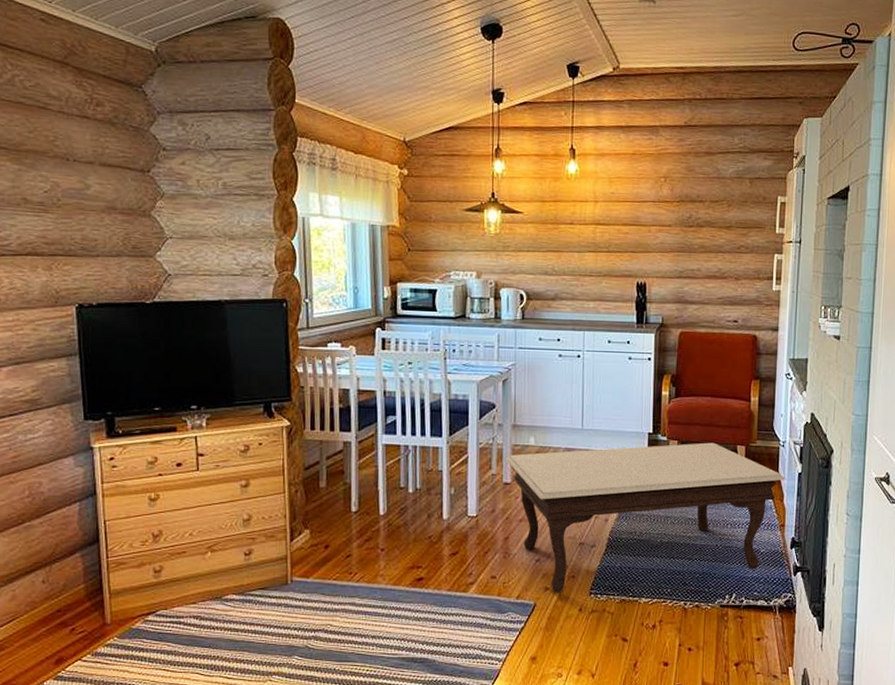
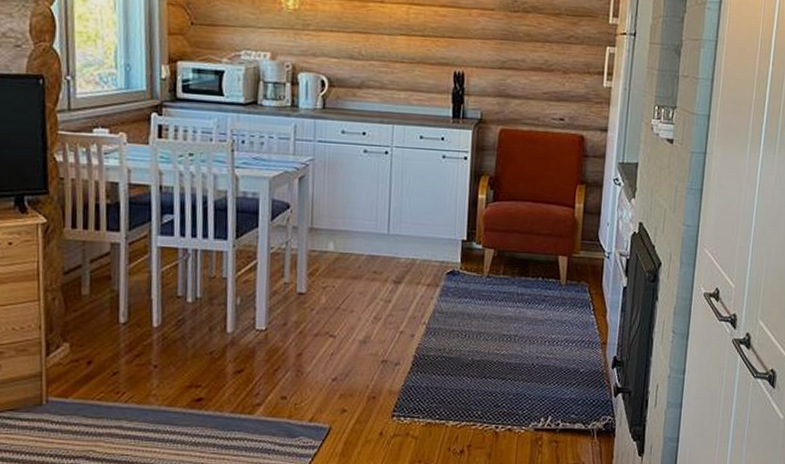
coffee table: present [505,442,786,593] -> none [299,252,610,415]

